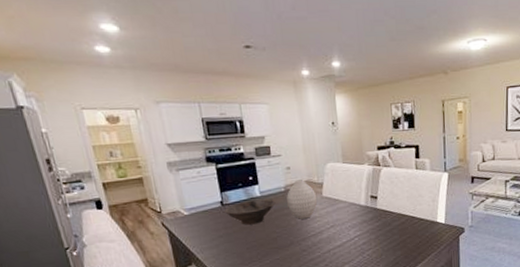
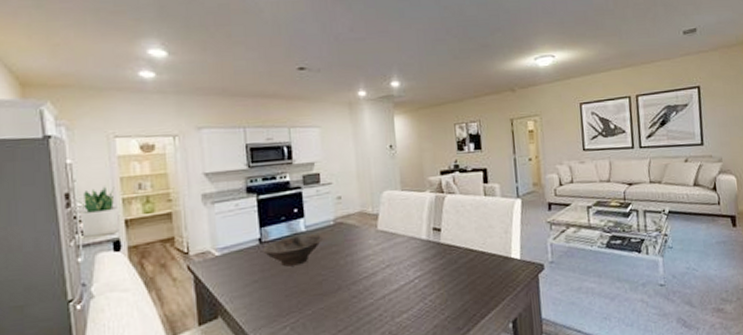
planter: none [59,153,98,198] -> present [79,186,120,239]
vase: present [287,179,318,219] -> none [336,210,372,258]

